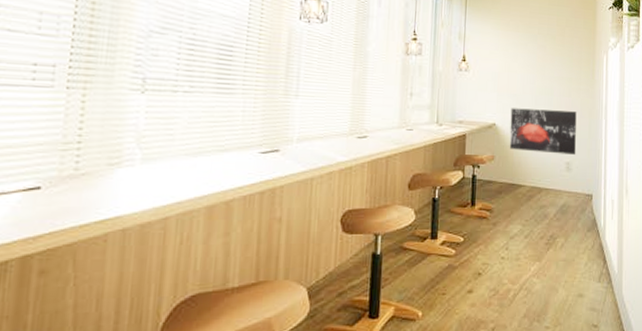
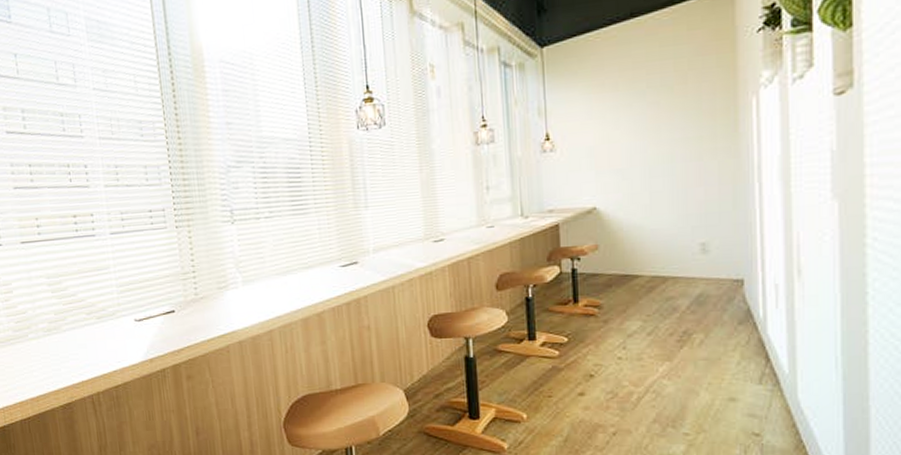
wall art: present [509,108,577,155] -> none [615,178,715,236]

